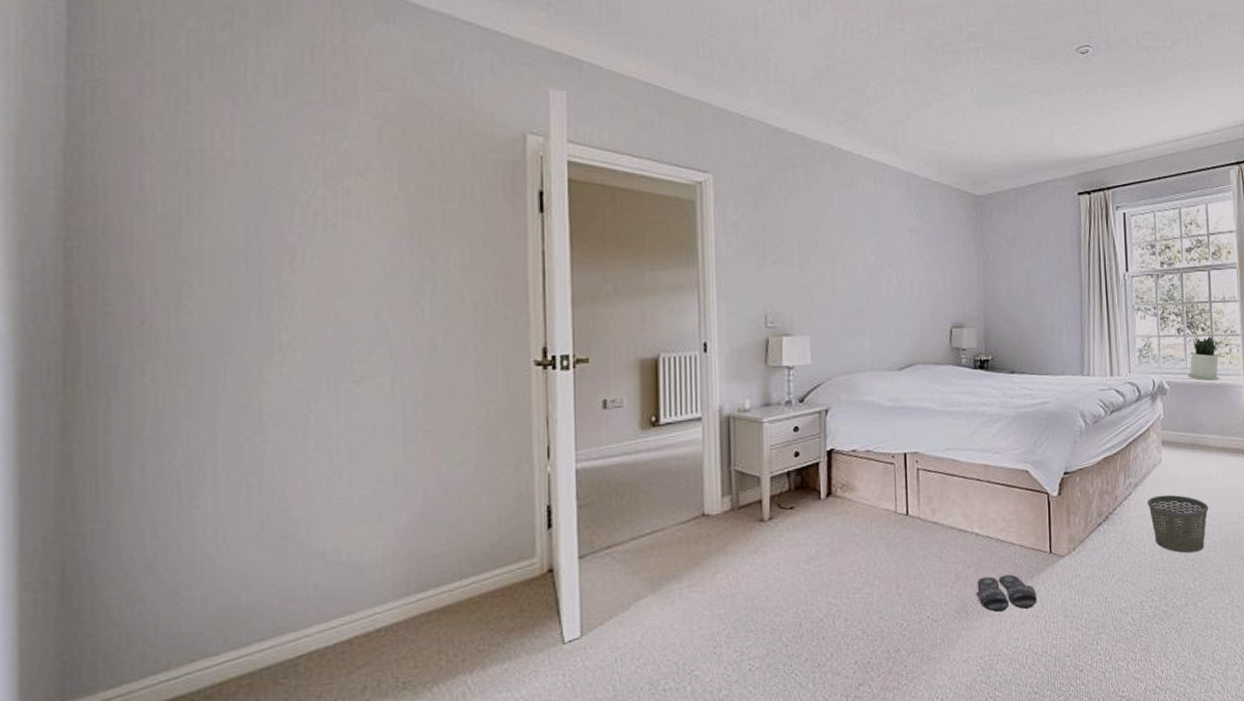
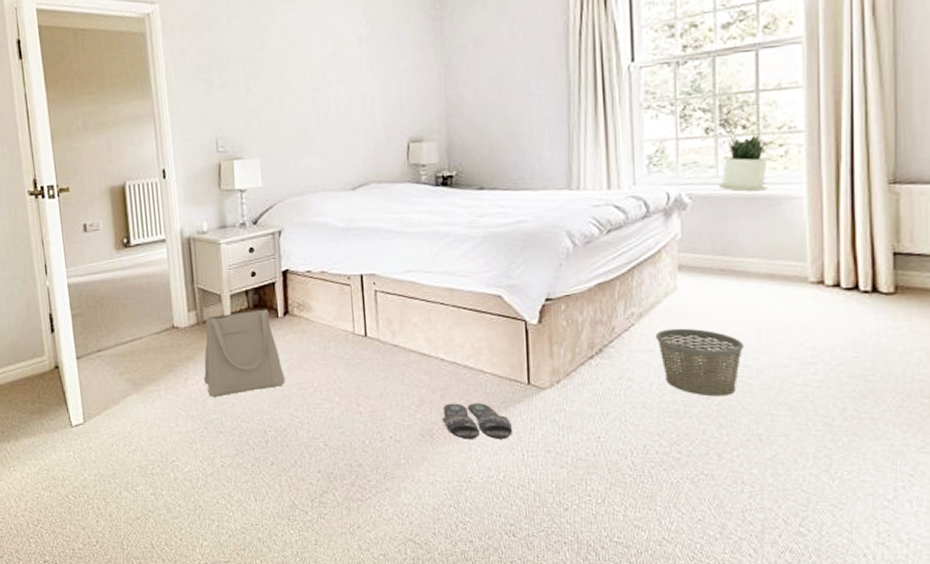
tote bag: none [735,491,825,591] -> present [204,309,285,397]

